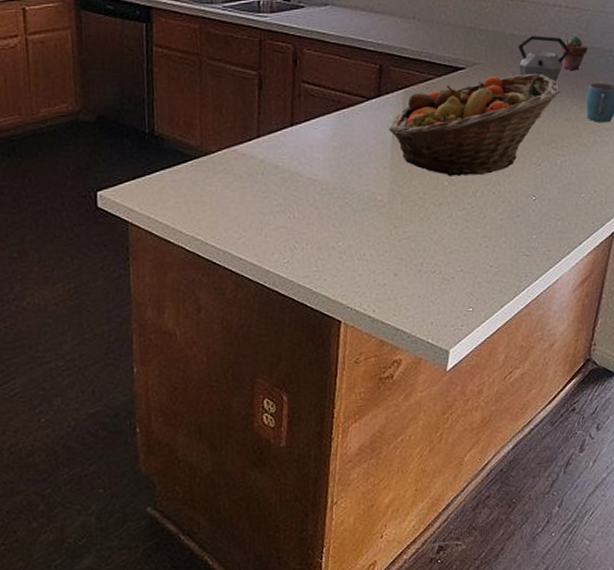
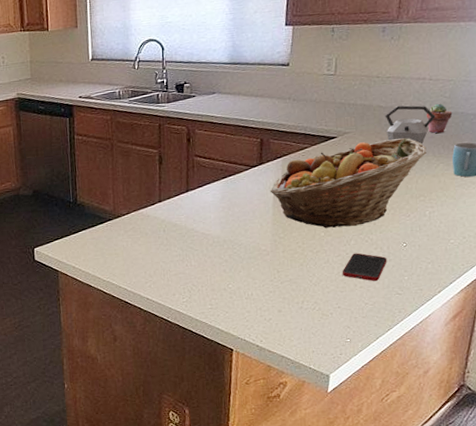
cell phone: none [466,206,515,240] -> present [342,253,387,281]

